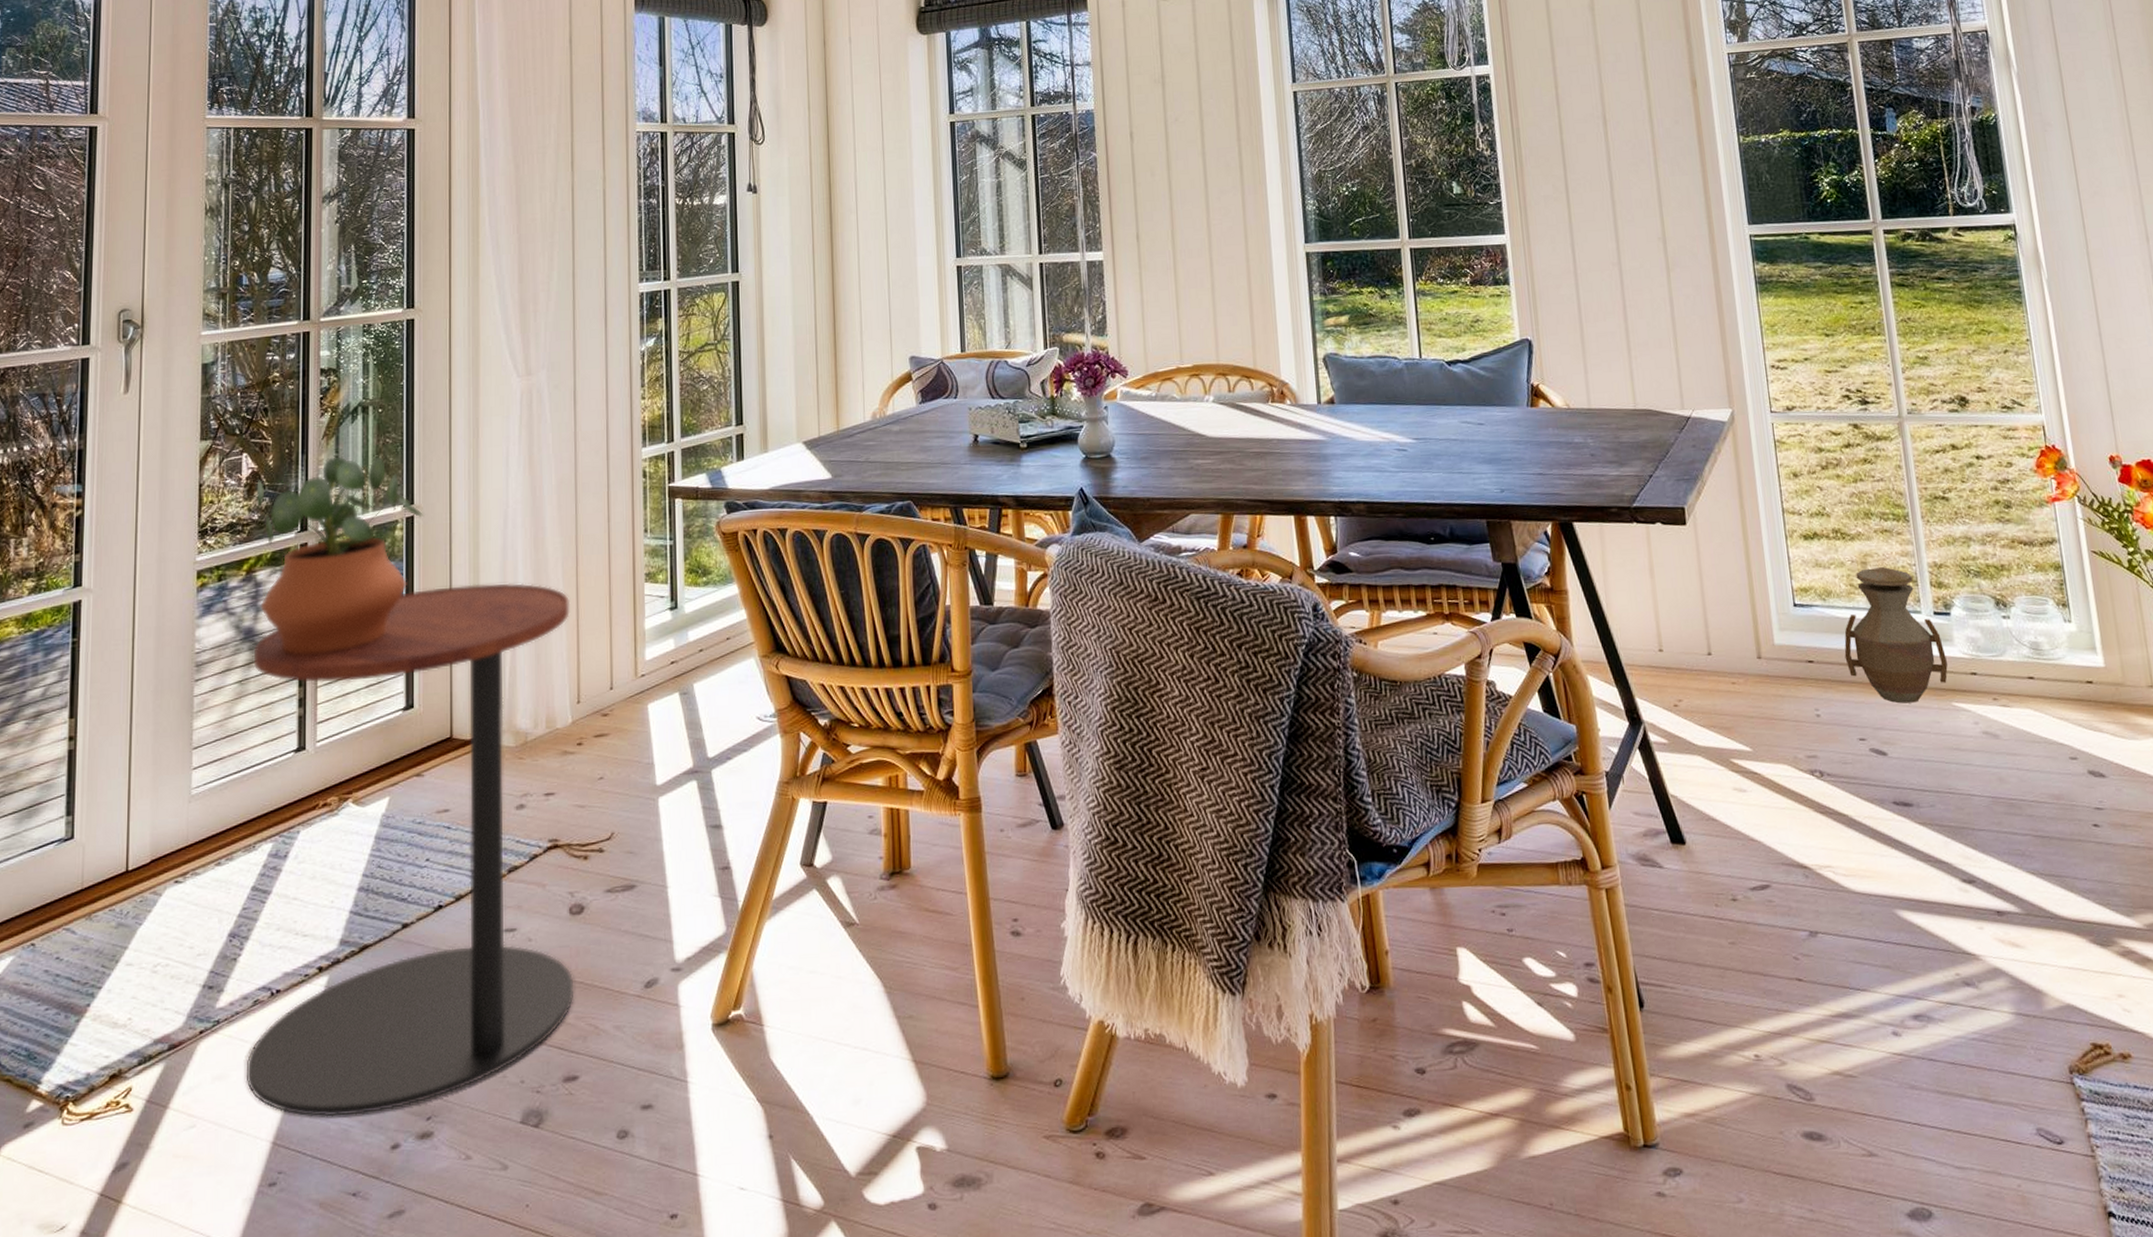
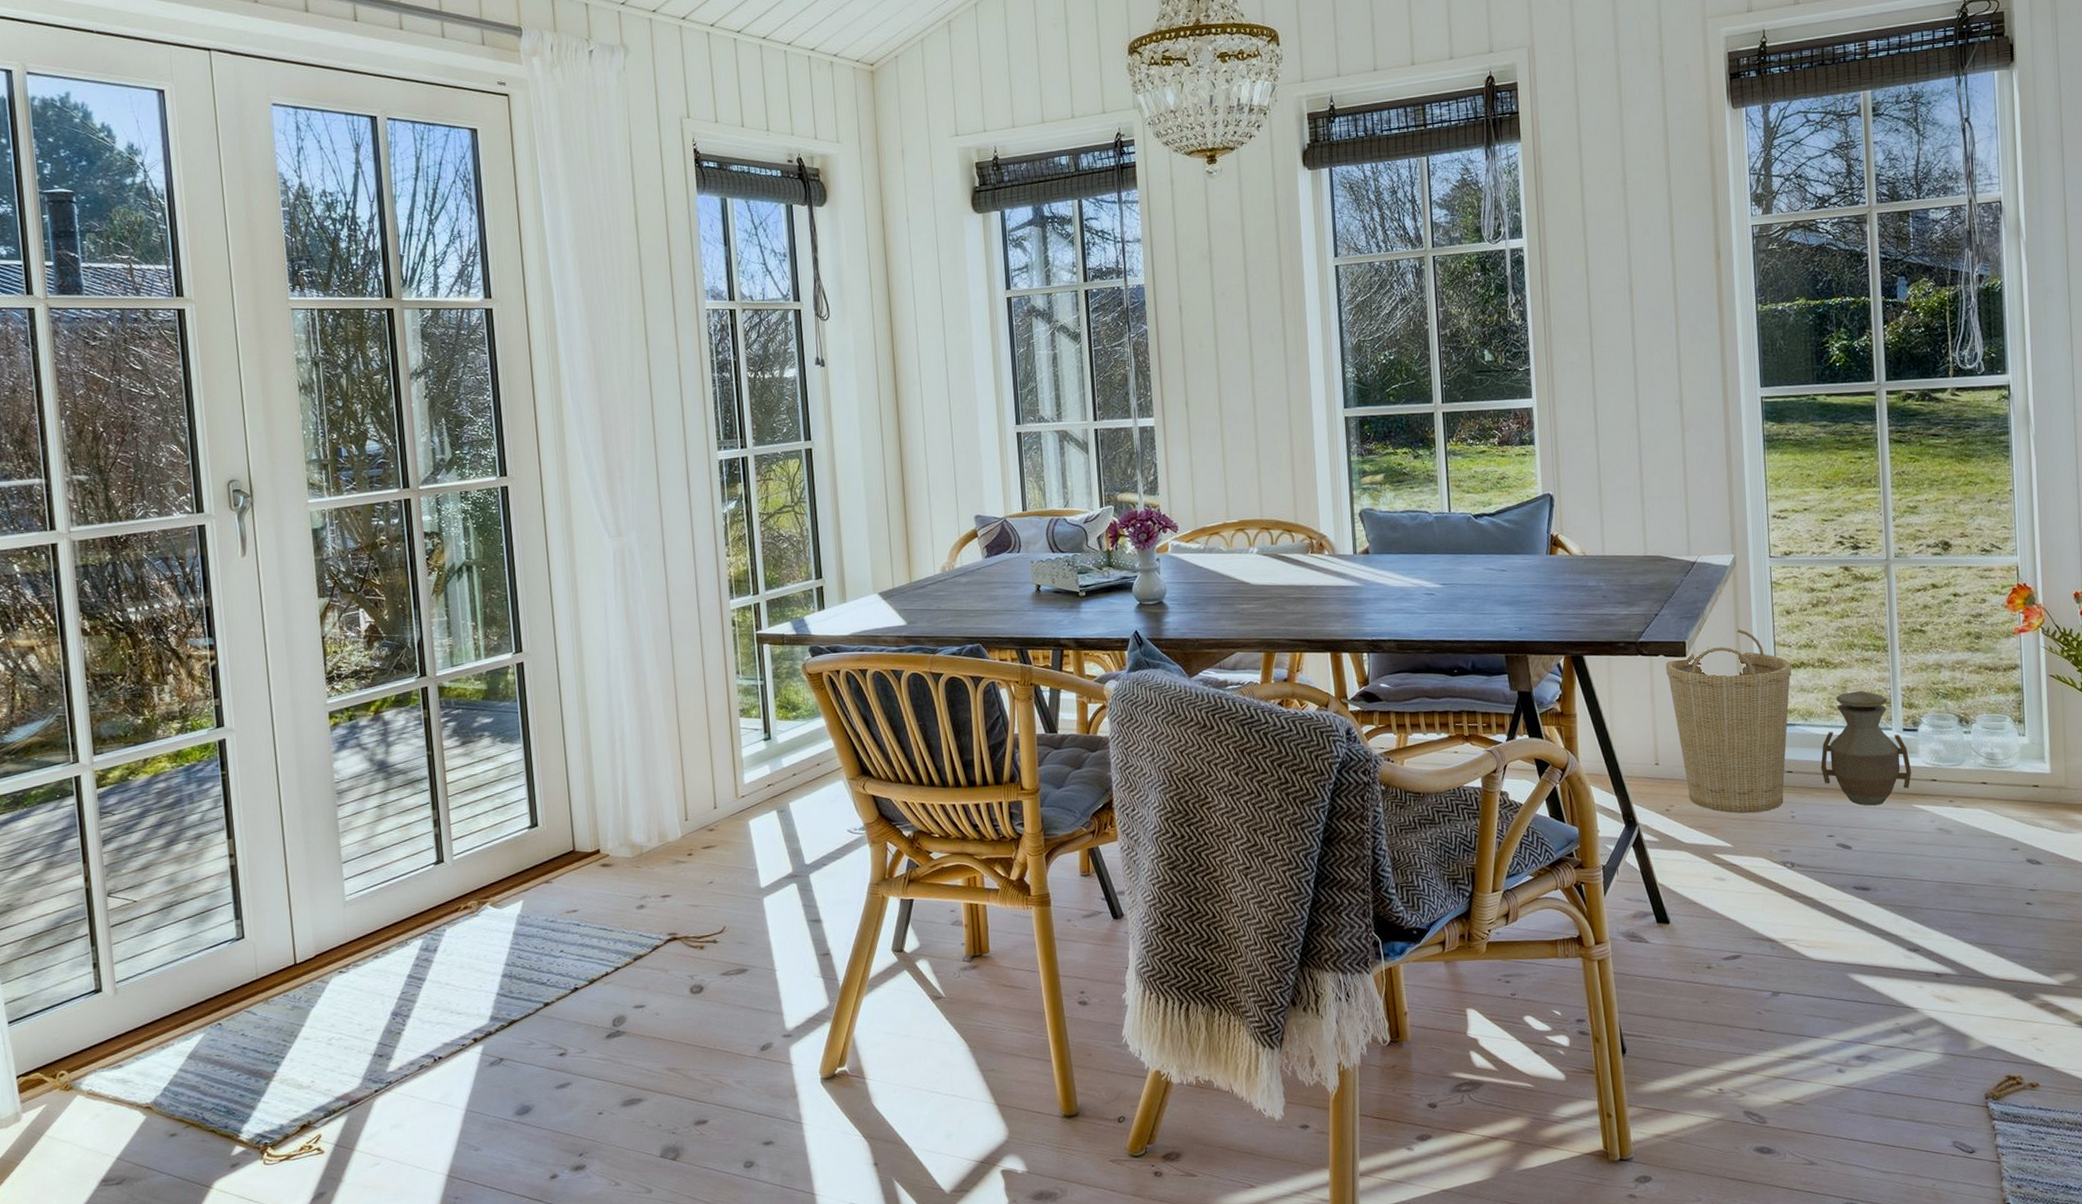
side table: present [246,583,574,1117] -> none [387,719,699,1155]
potted plant: present [256,456,424,656] -> none [375,610,533,783]
basket: none [1664,493,1806,711] -> present [1666,629,1792,814]

